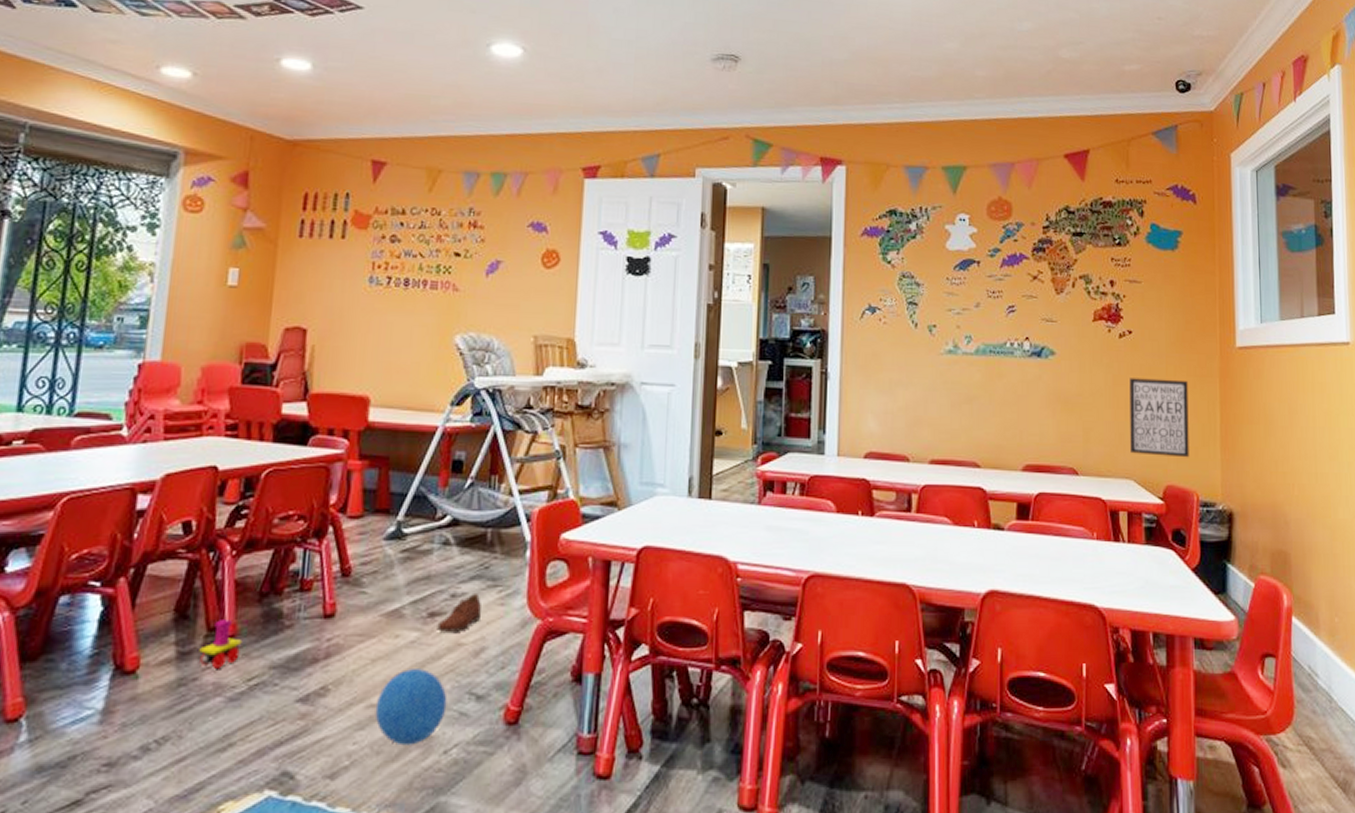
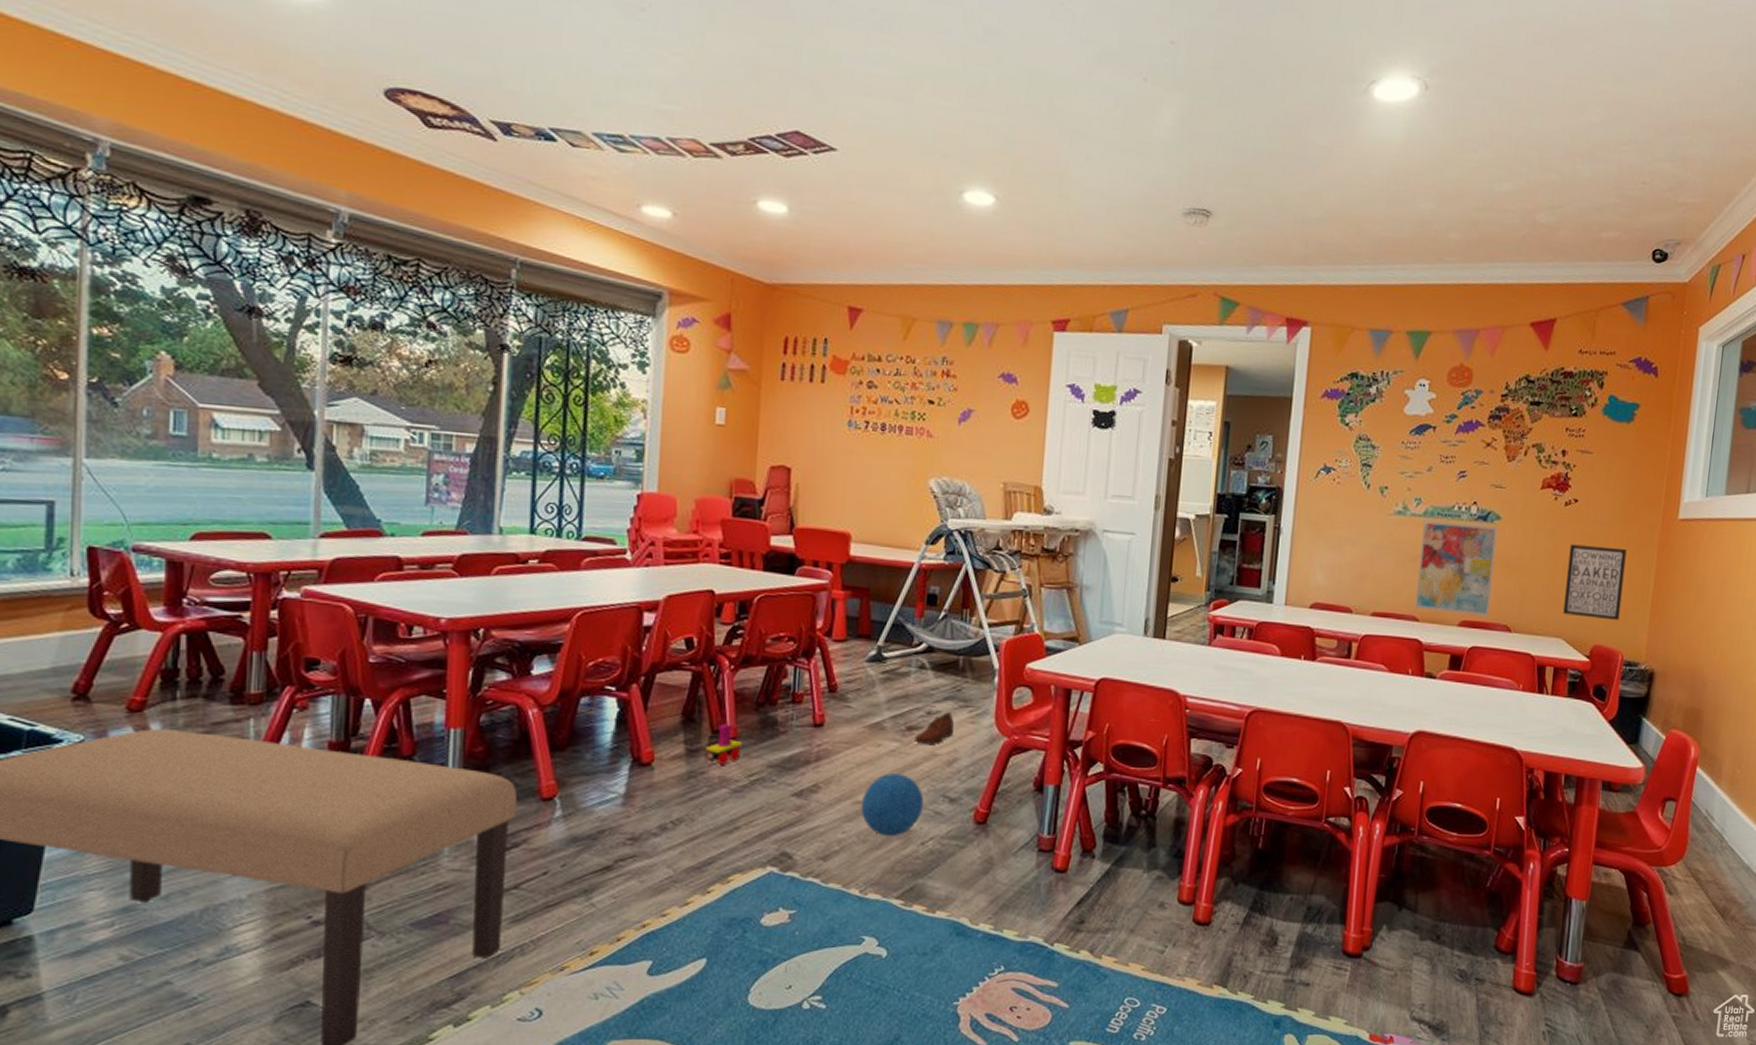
wall art: none [975,359,1054,459] -> present [1415,520,1498,617]

